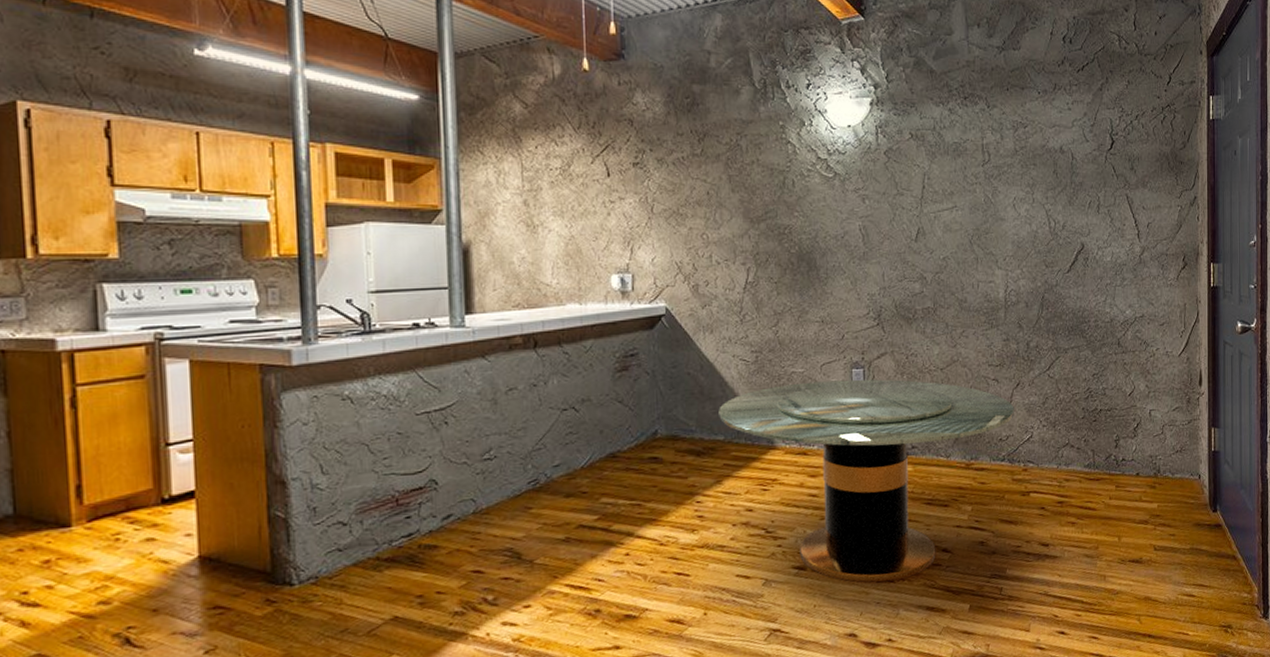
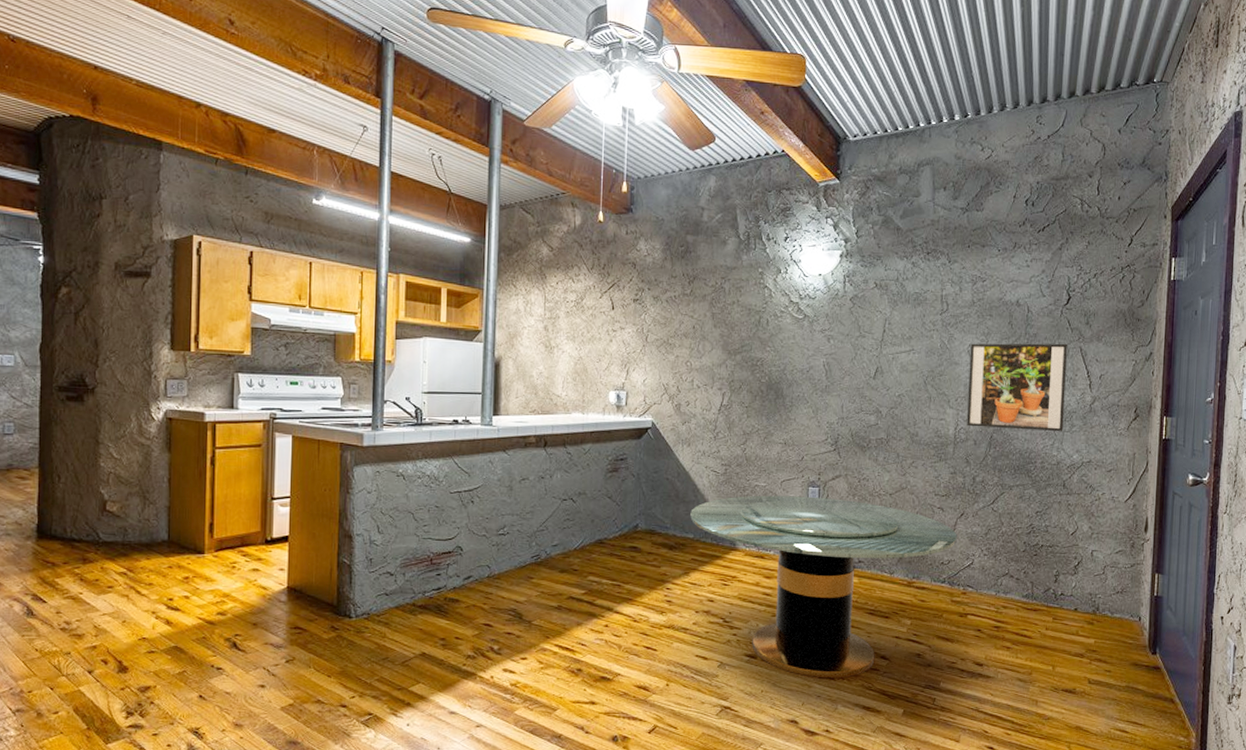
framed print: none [1015,191,1115,288] -> present [967,343,1067,432]

